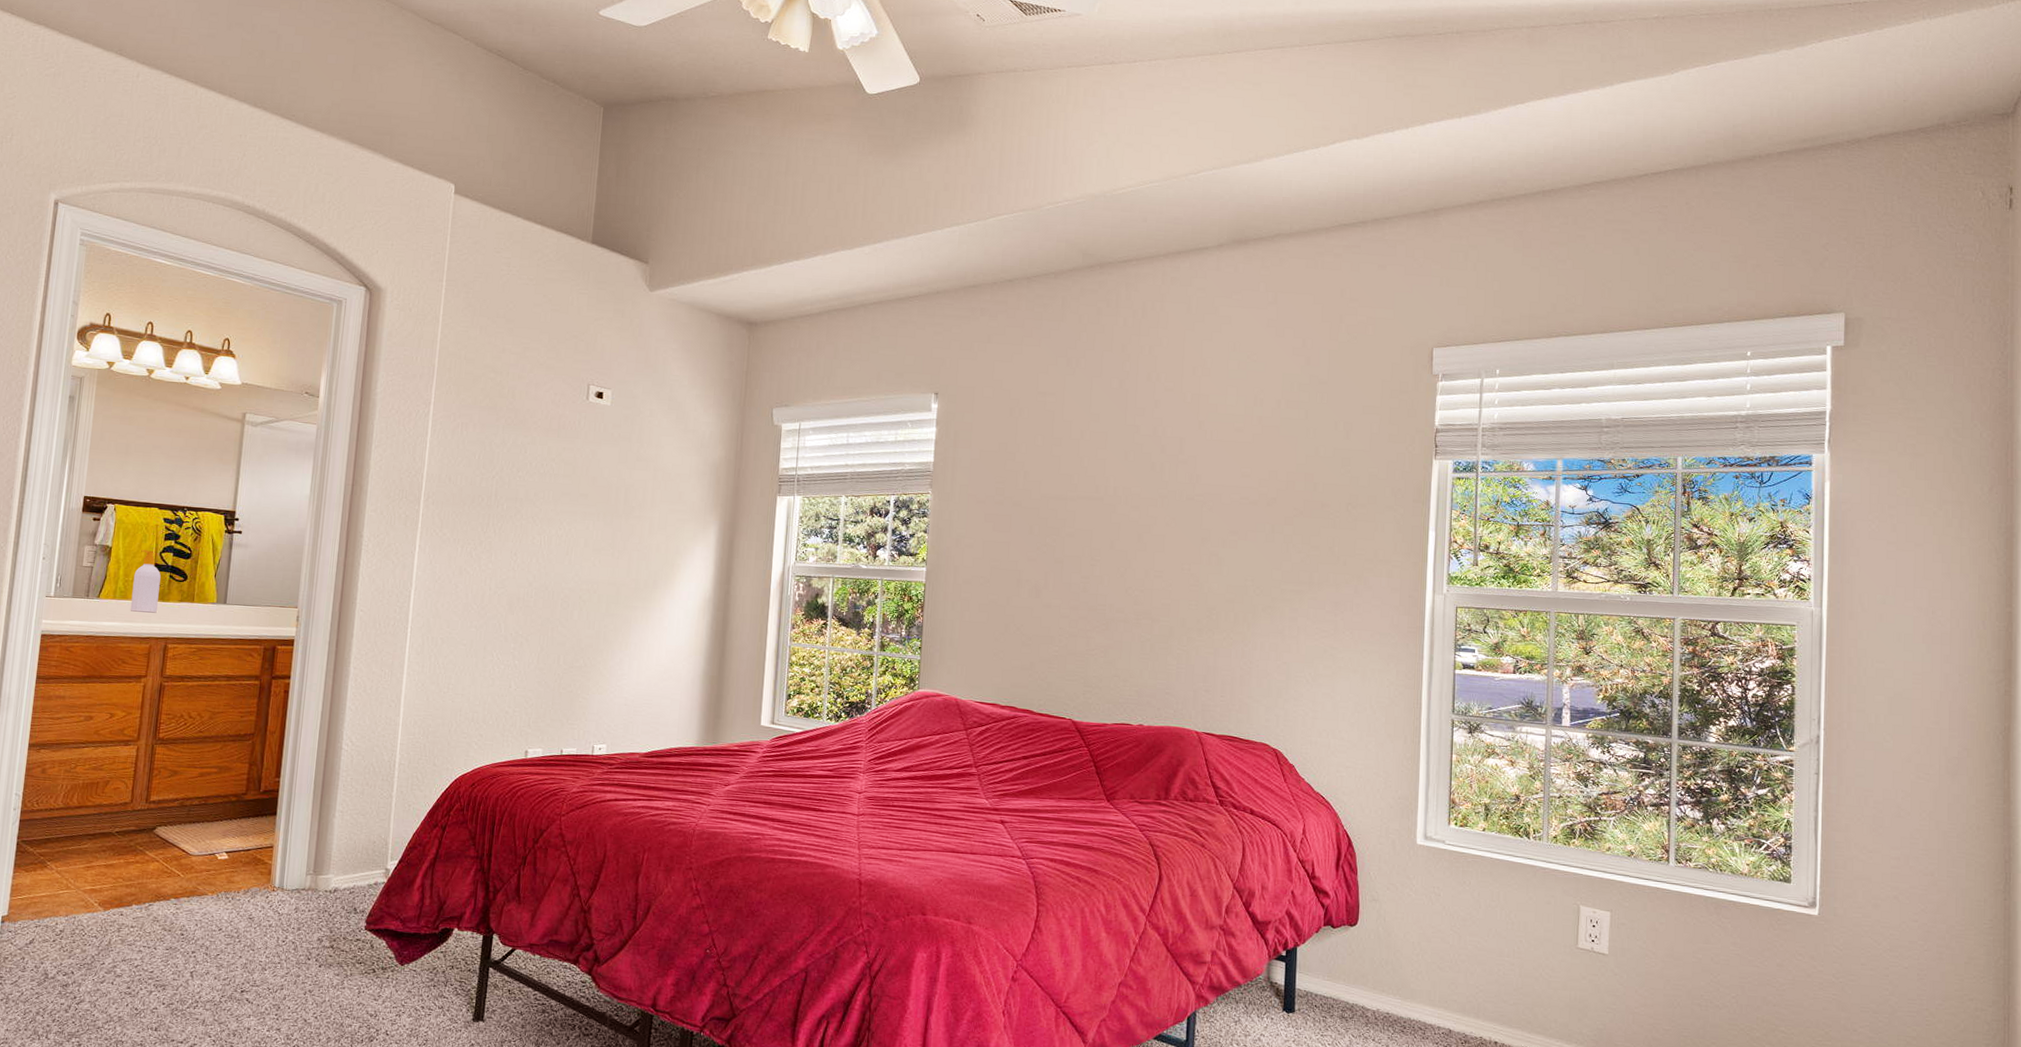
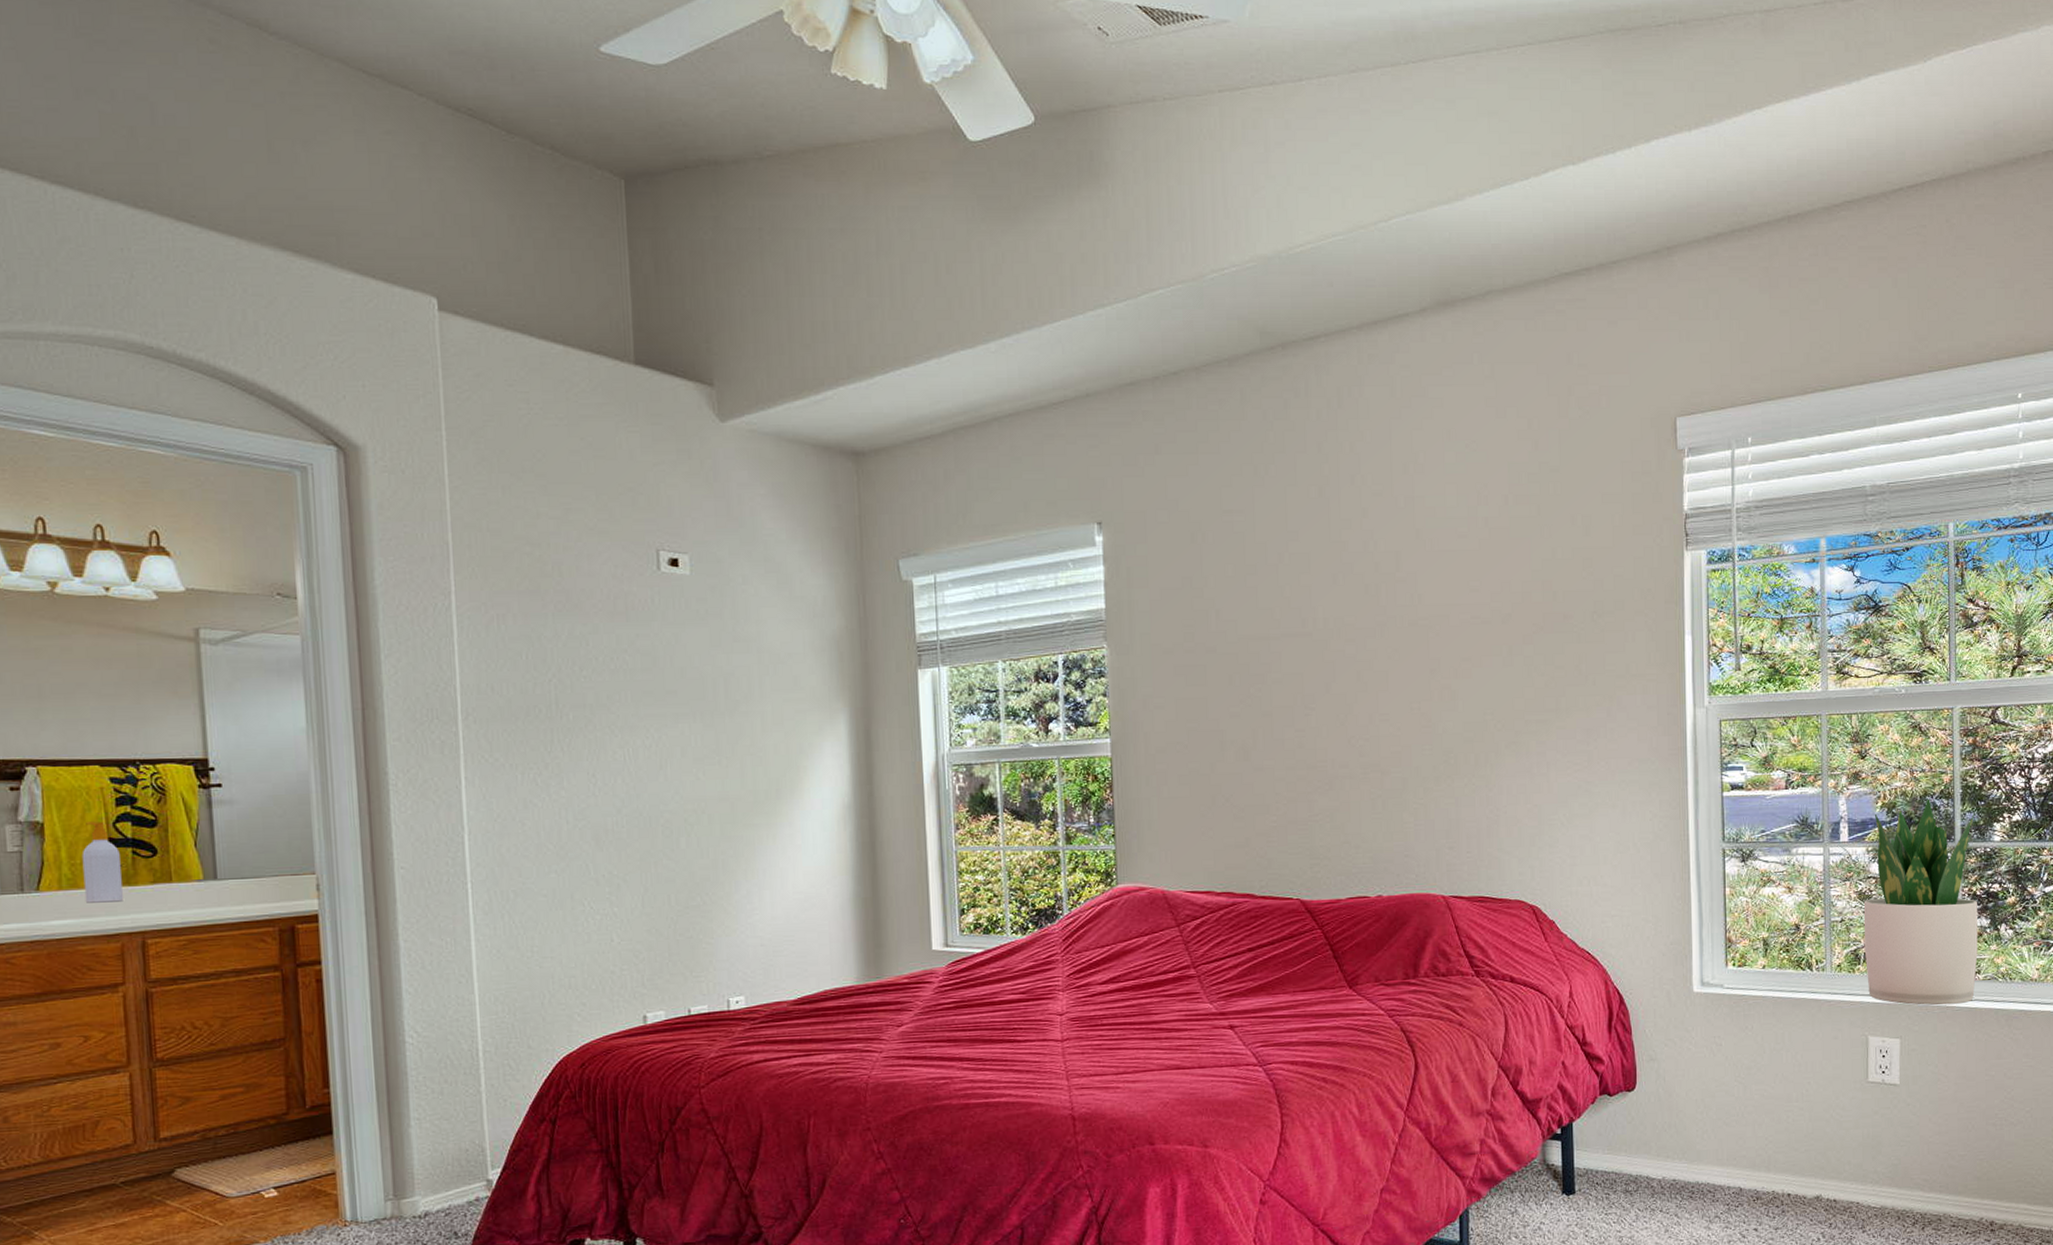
planter: none [1580,696,1692,888] -> present [1863,798,1978,1006]

